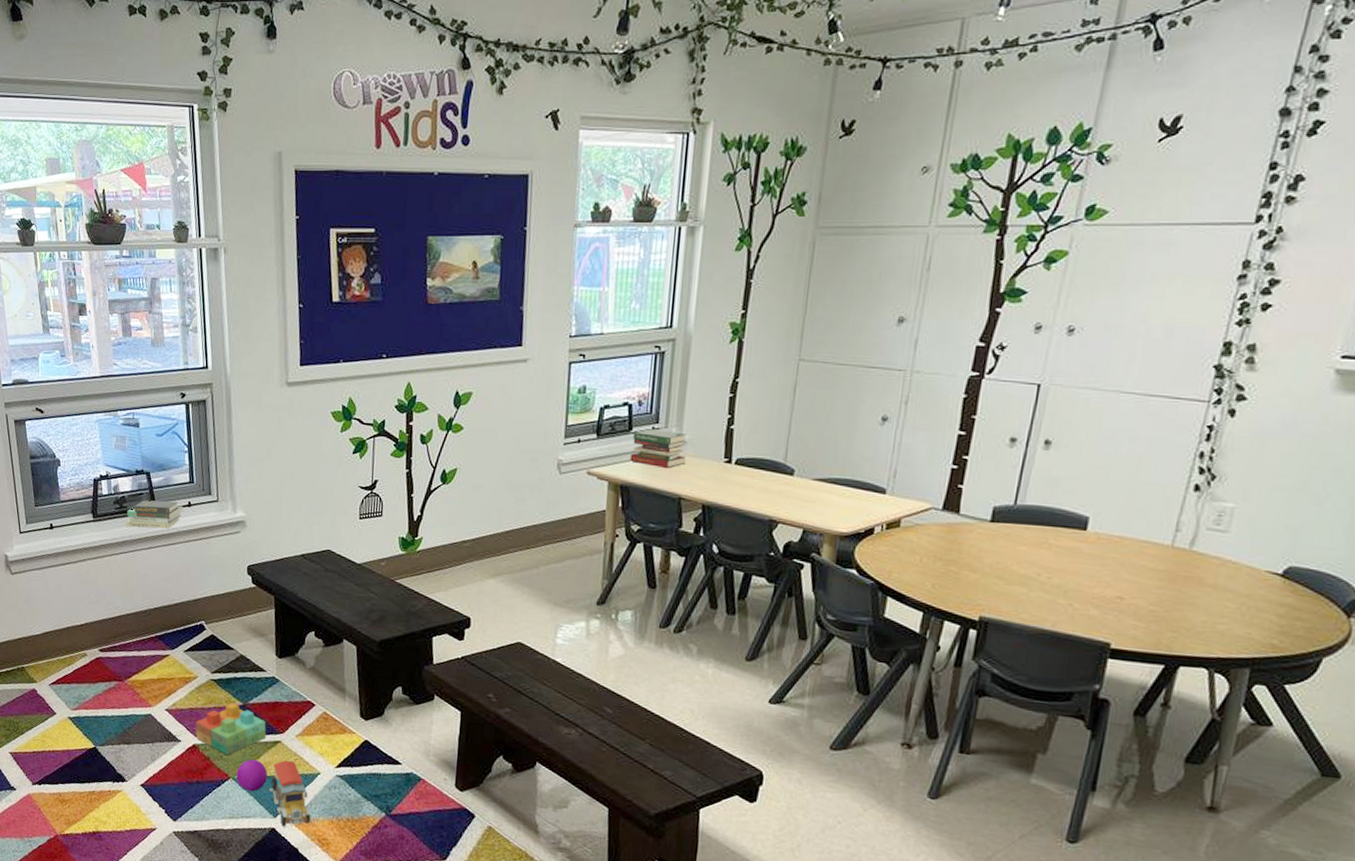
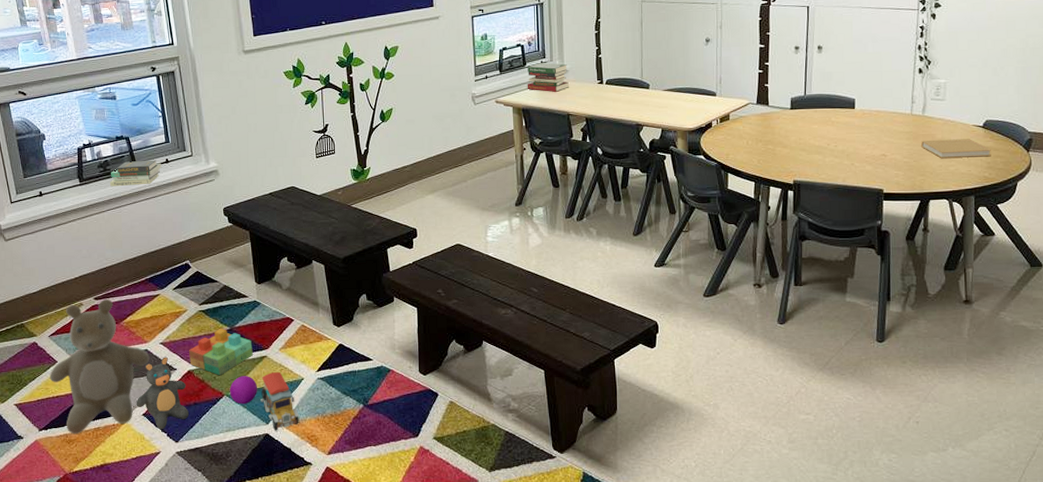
teddy bear: none [47,652,153,795] -> present [50,299,150,435]
stuffed animal: none [134,725,190,805] -> present [136,357,189,430]
book: none [1179,584,1289,618] -> present [921,139,991,158]

